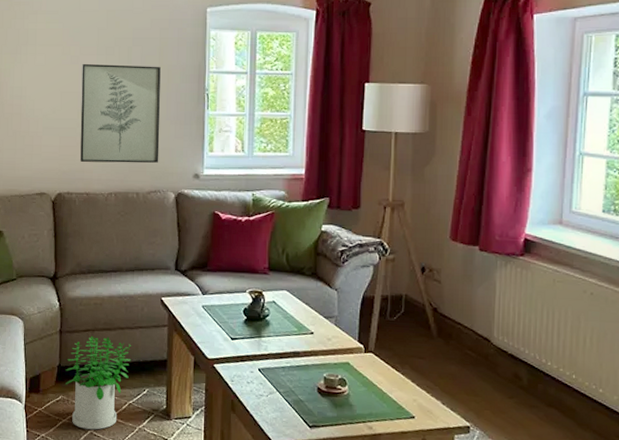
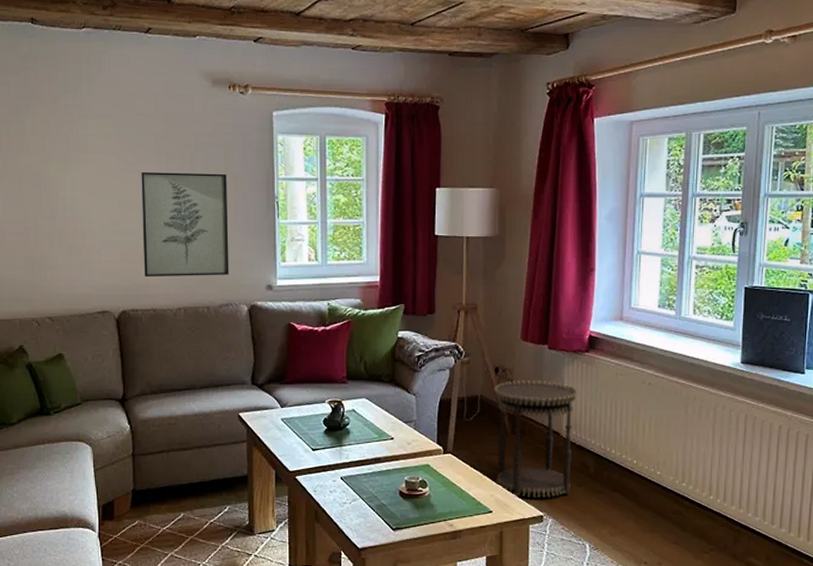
potted plant: present [66,335,132,430] -> none [141,457,210,552]
side table: none [419,282,511,408] -> present [493,381,578,497]

